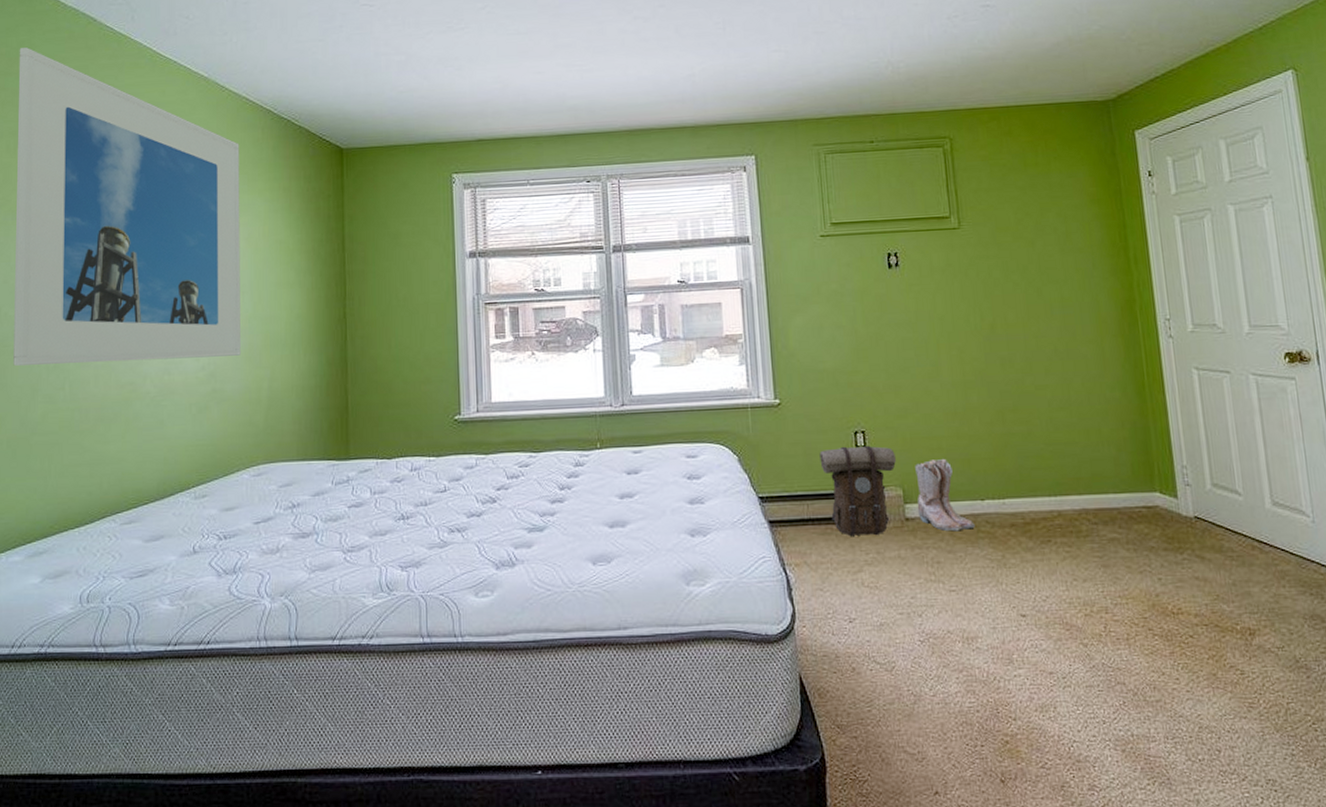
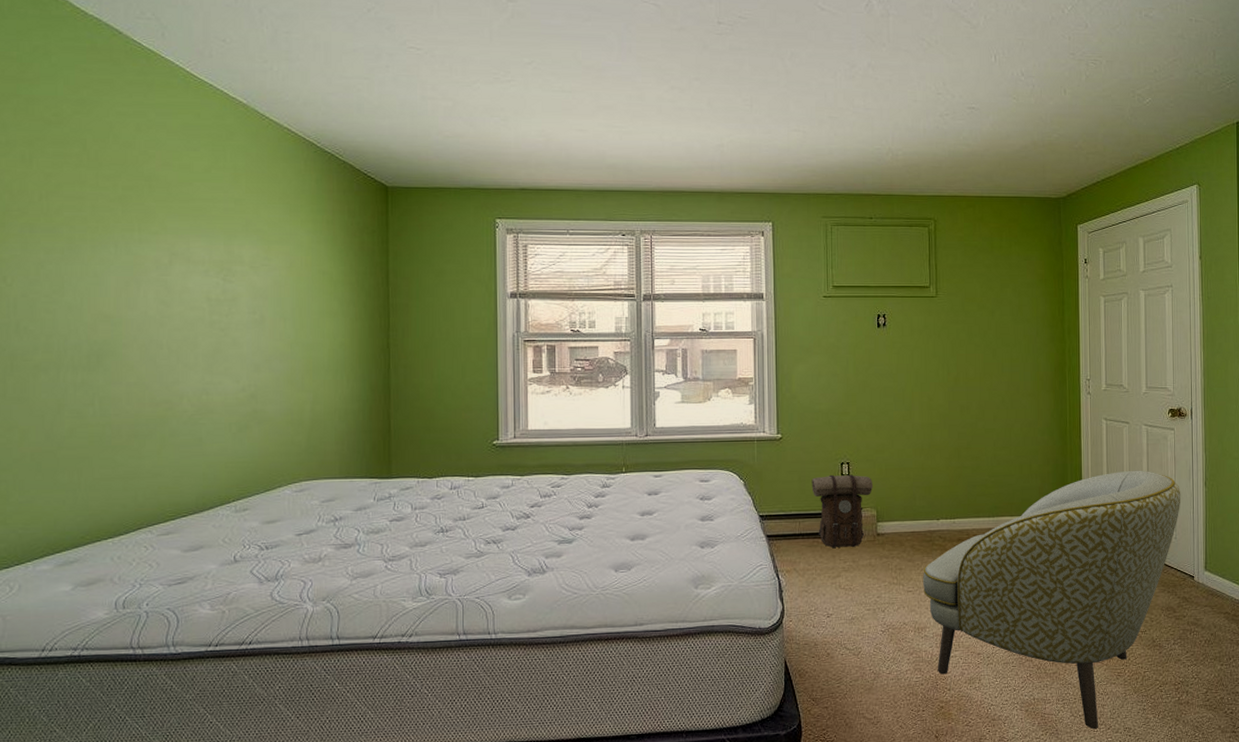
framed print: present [13,47,241,366] -> none [33,54,282,381]
boots: present [915,459,975,532] -> none [887,487,931,545]
armchair: none [968,432,1316,780] -> present [923,470,1181,730]

